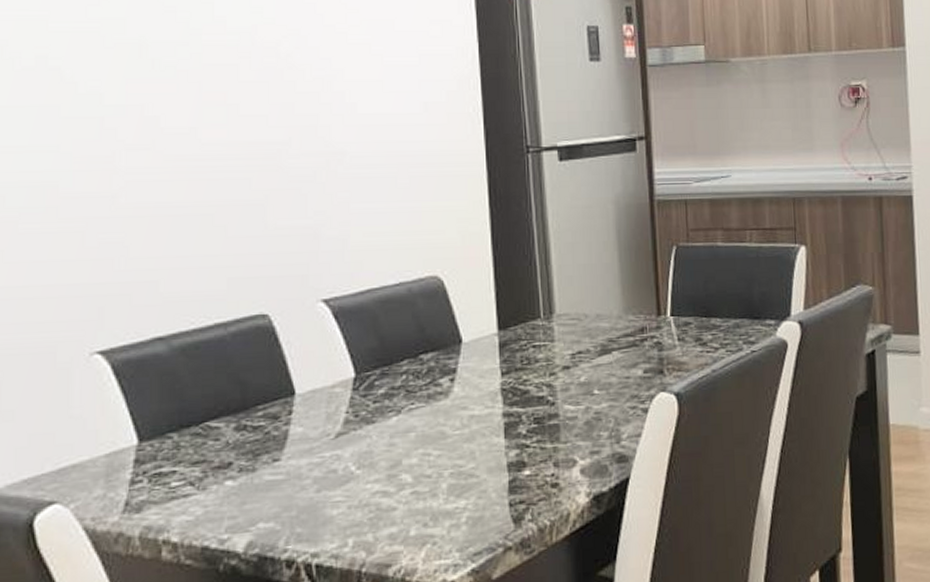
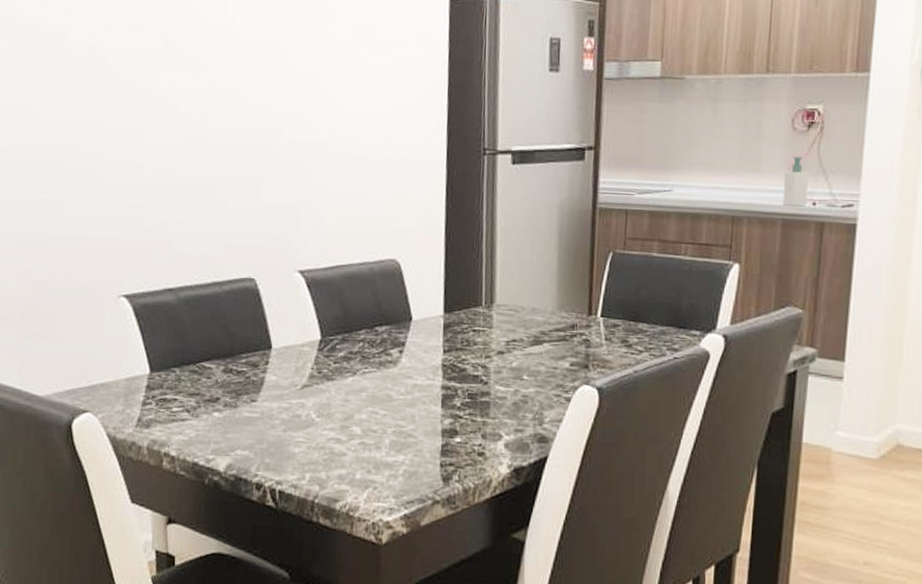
soap bottle: none [838,132,864,184] -> present [782,156,810,208]

